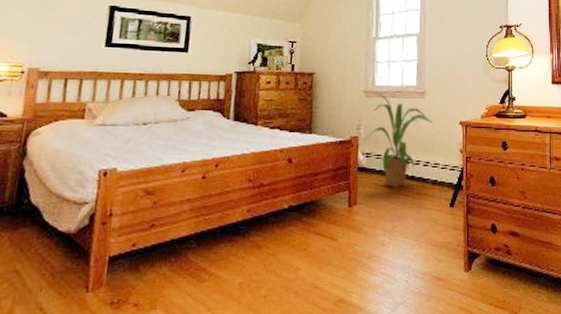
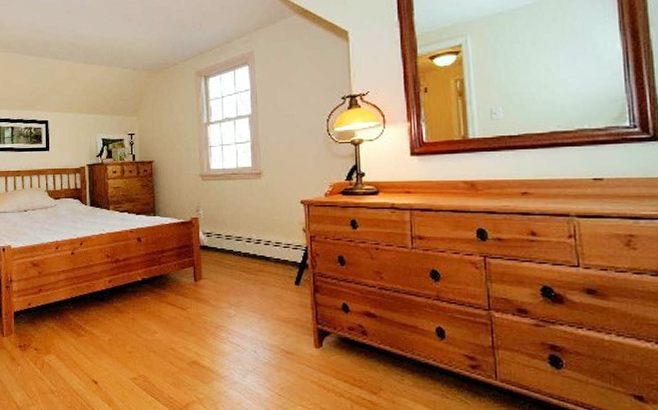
house plant: present [364,93,433,187] -> none [204,176,271,264]

